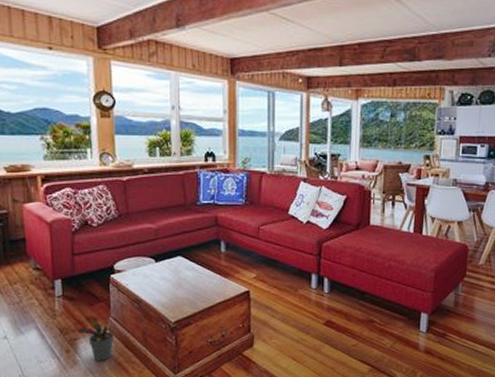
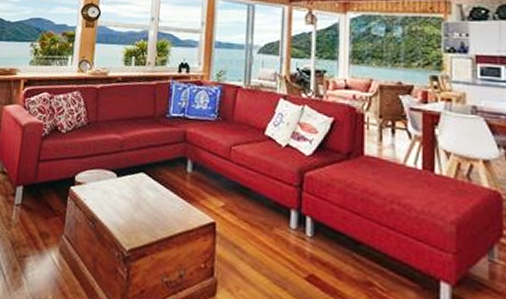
potted plant: present [78,321,115,361] -> none [29,237,64,288]

